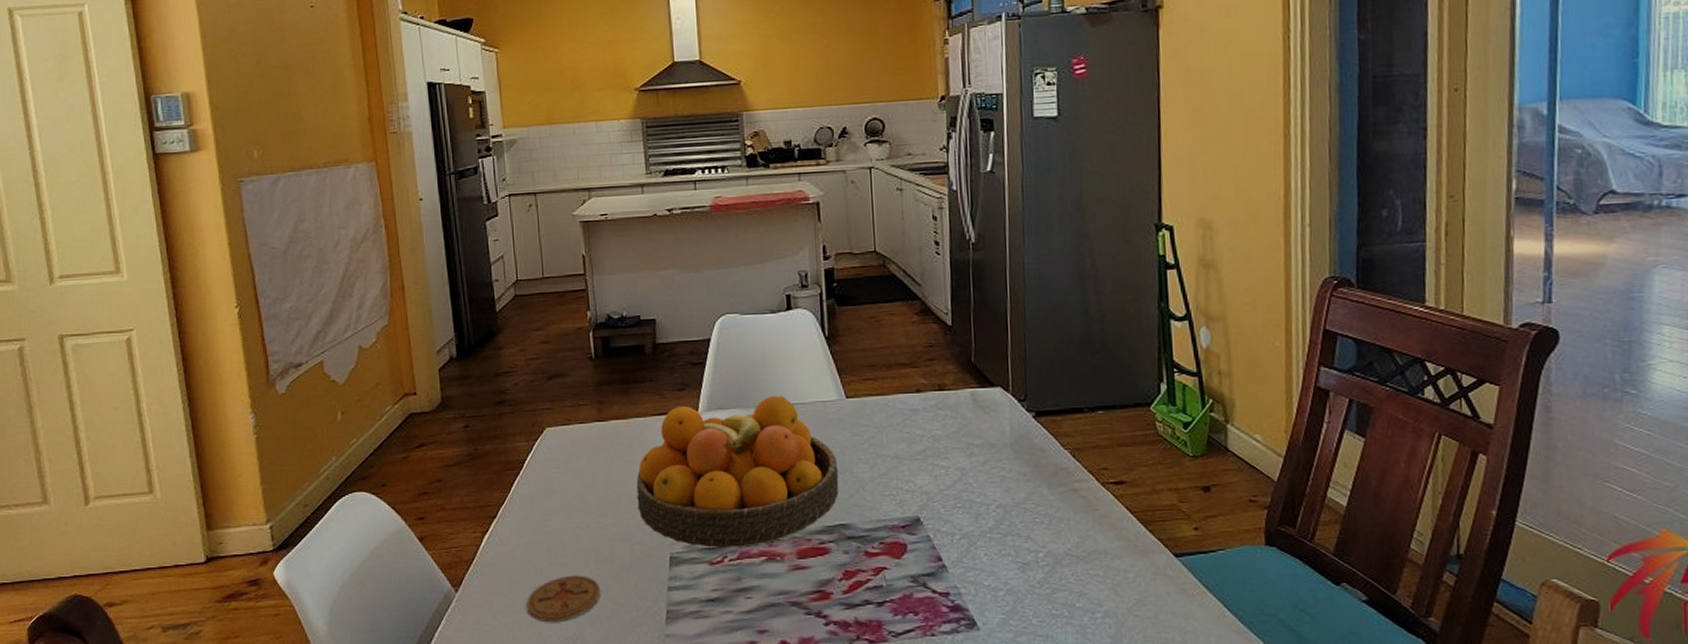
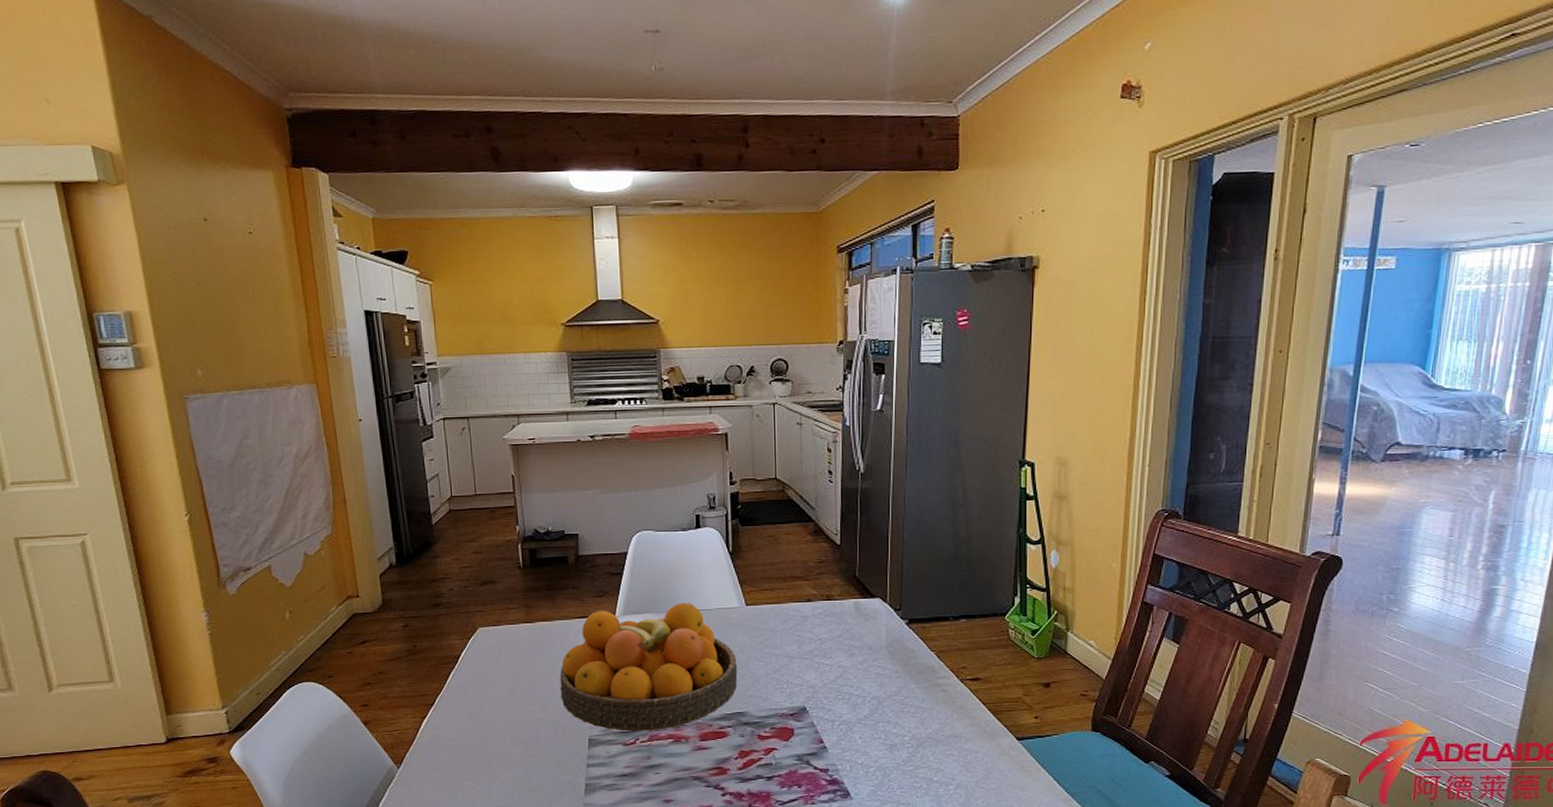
coaster: present [527,575,600,623] -> none [462,754,527,794]

